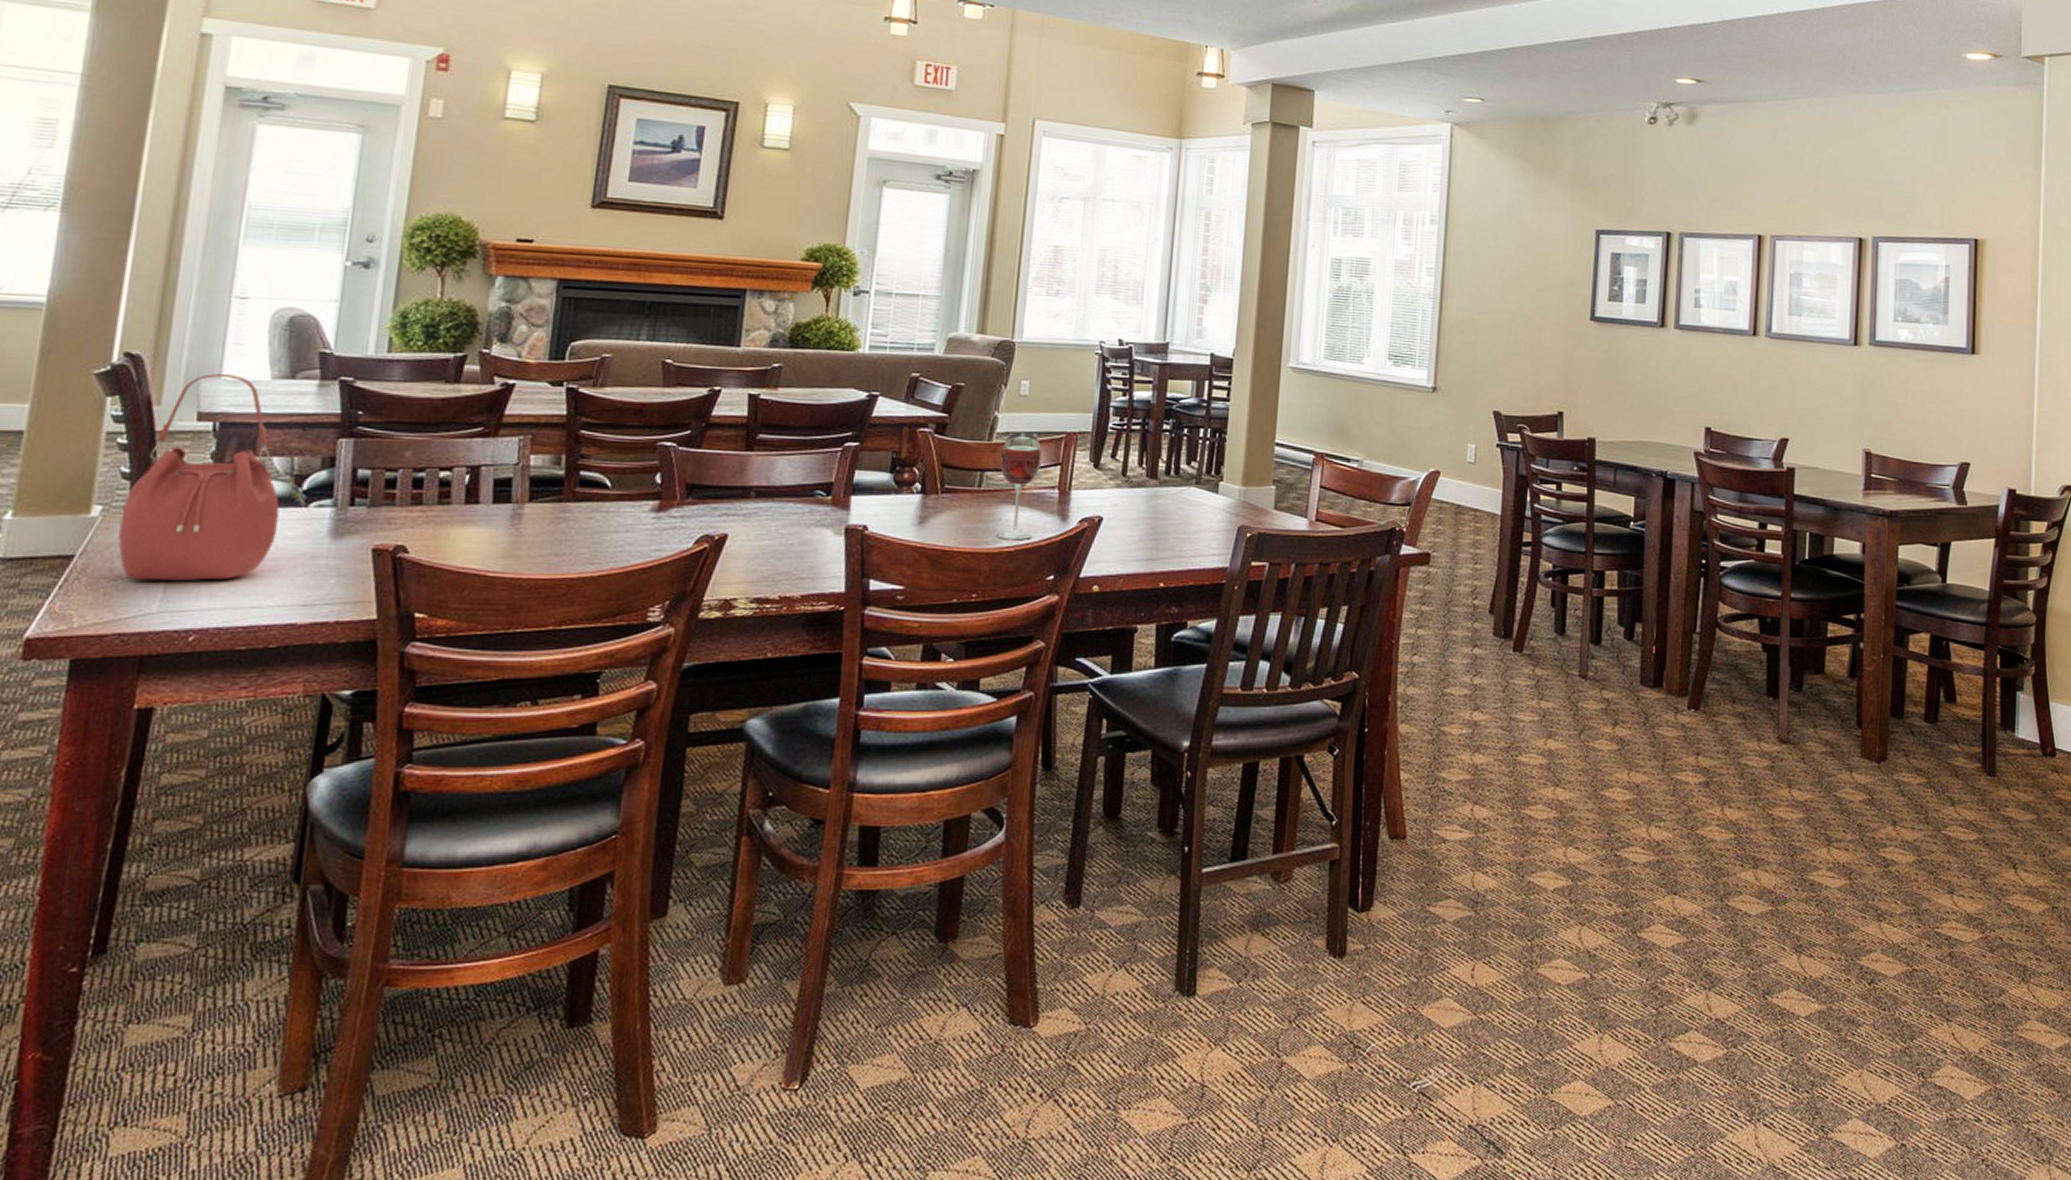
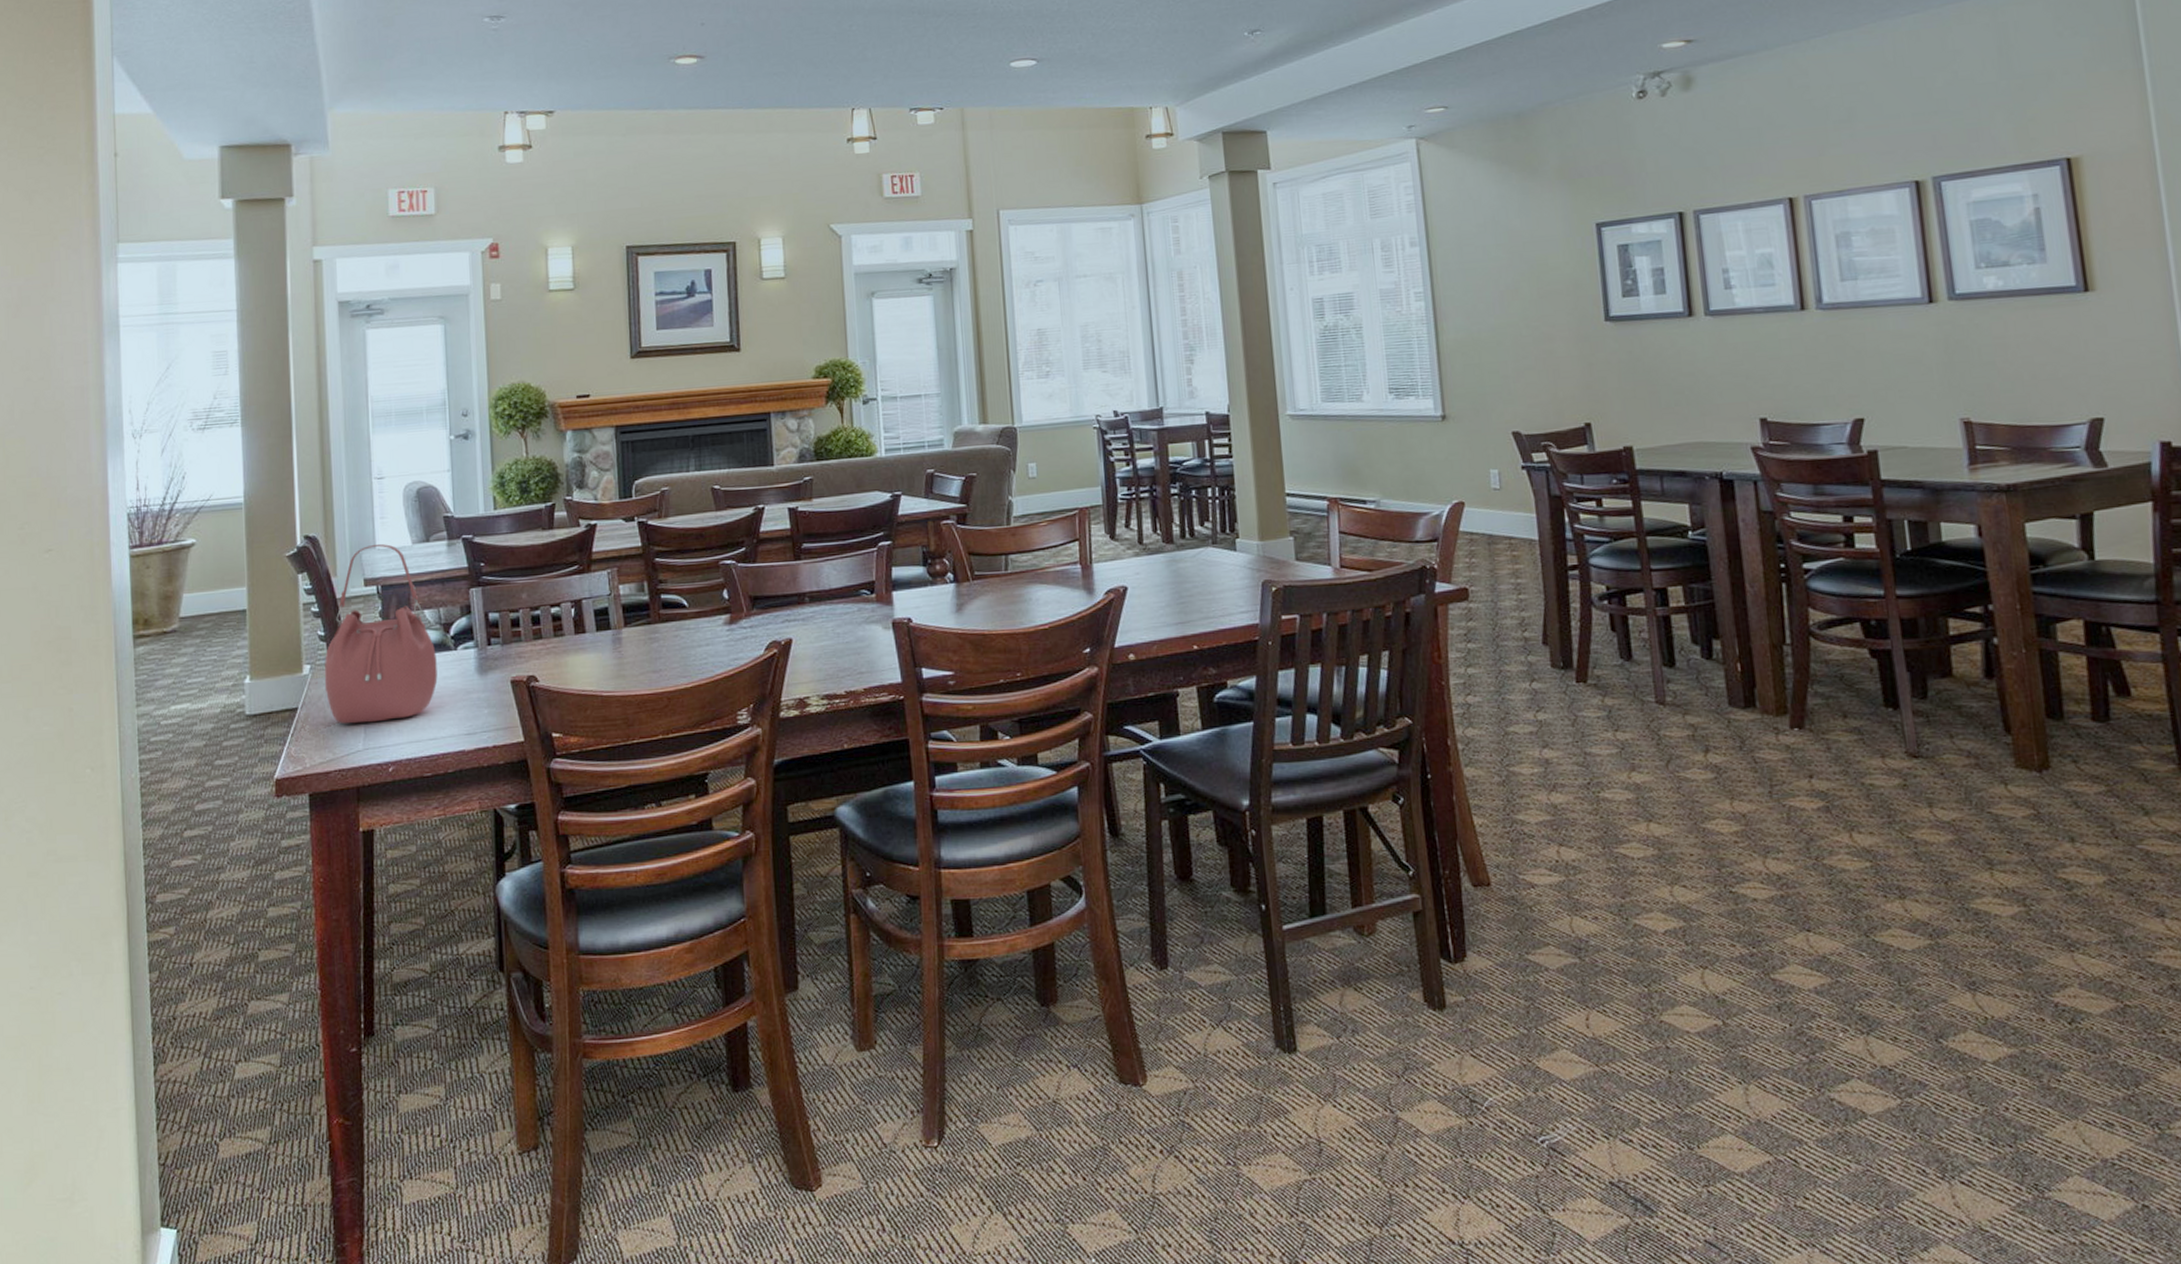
wineglass: present [997,432,1042,539] -> none [1021,512,1062,618]

